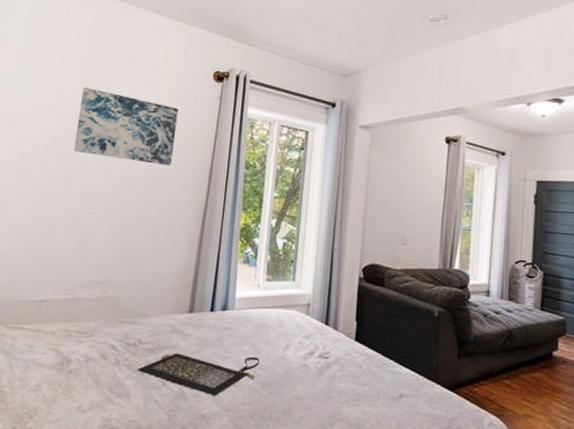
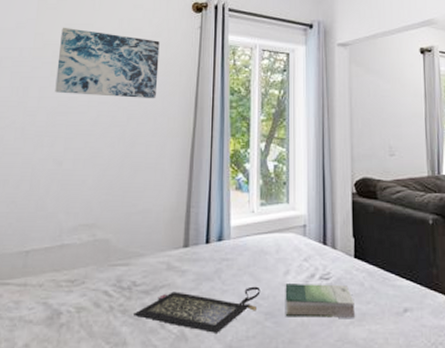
book: none [281,358,351,397] -> present [285,284,355,318]

